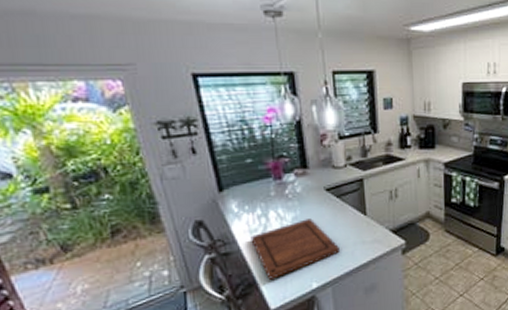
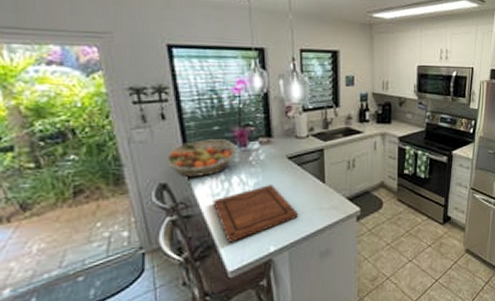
fruit basket: none [199,172,273,214] -> present [165,139,238,178]

